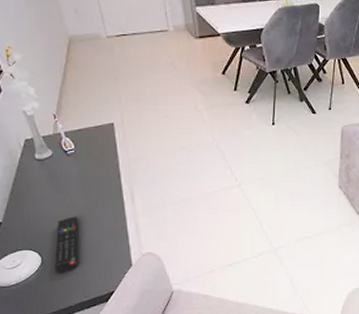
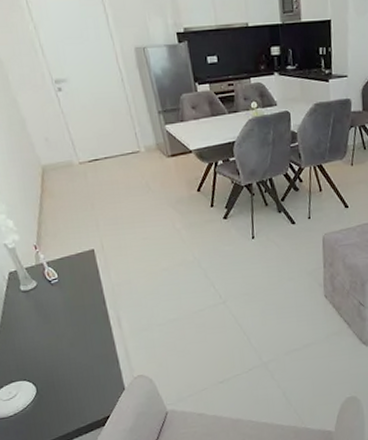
remote control: present [54,216,79,273] -> none [48,344,73,402]

